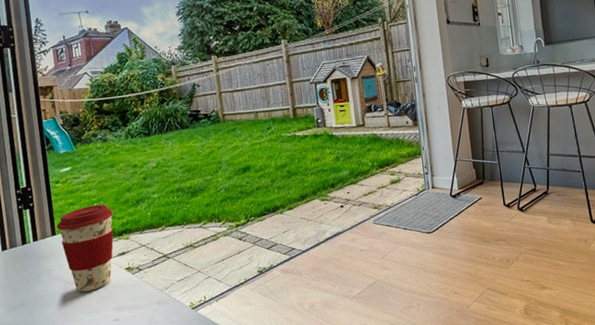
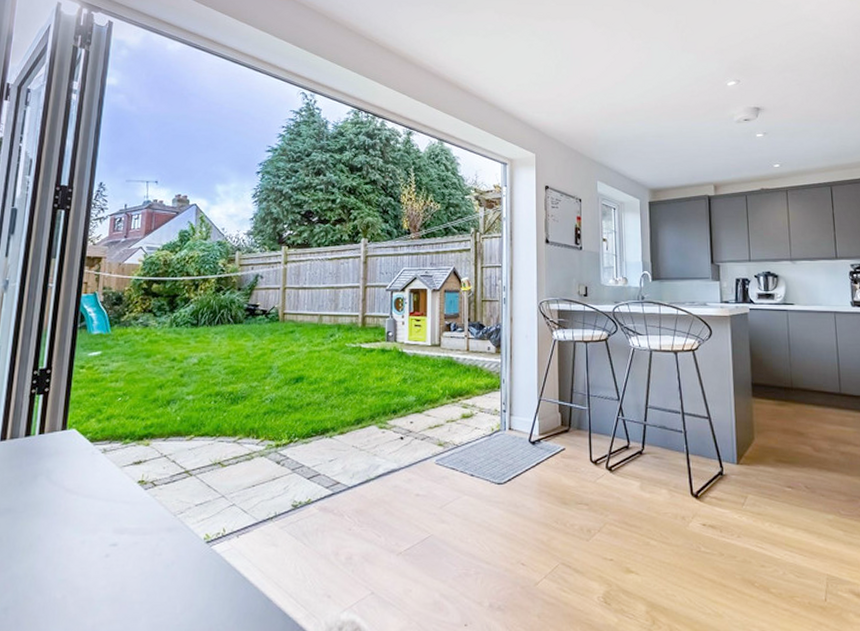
coffee cup: present [56,204,114,292] -> none [69,400,138,504]

